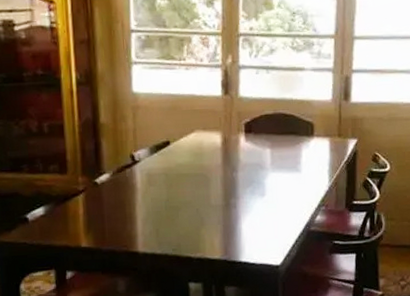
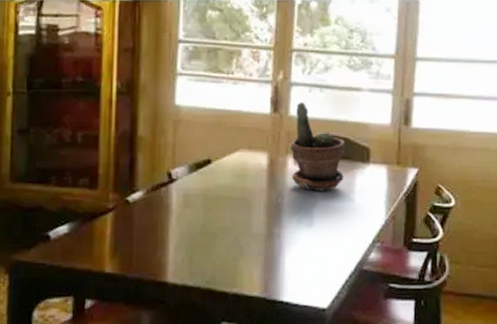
potted plant: none [241,84,292,165] -> present [289,102,346,191]

